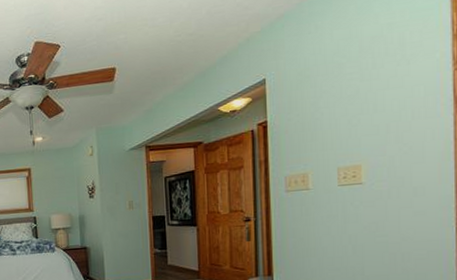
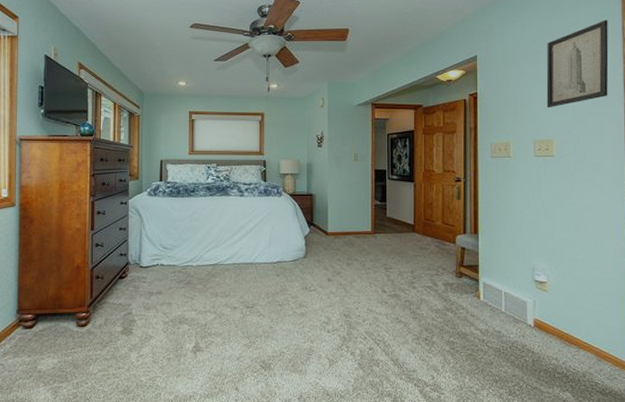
wall art: none [352,15,433,130] -> present [546,20,609,108]

